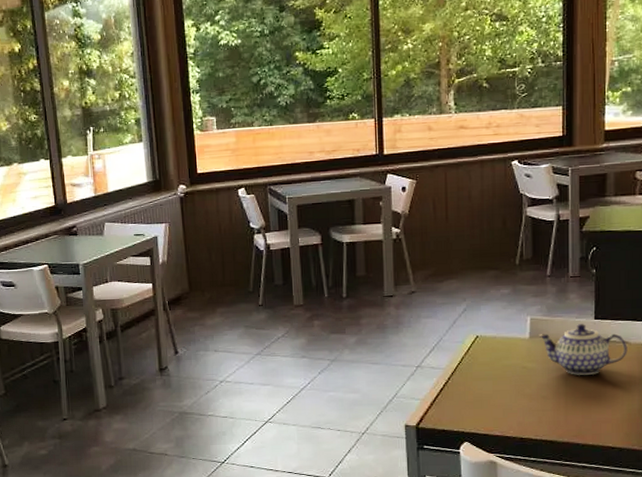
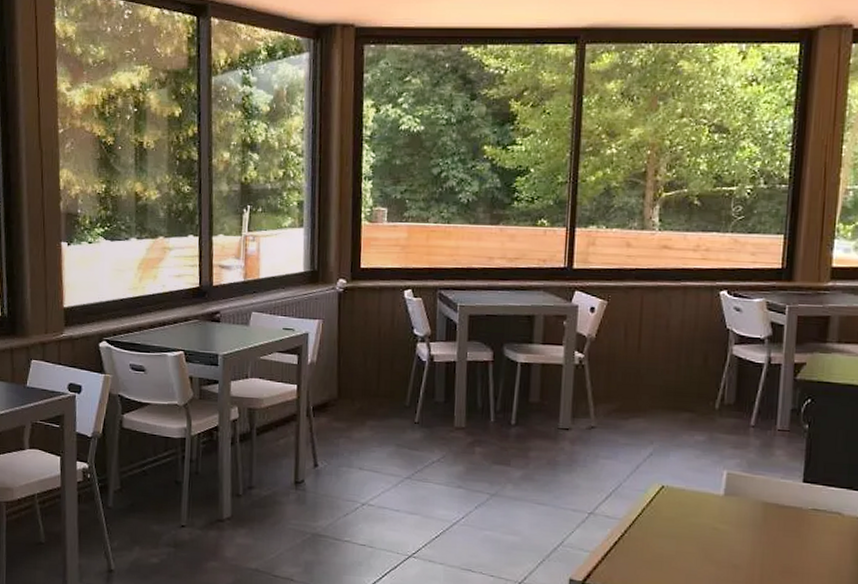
teapot: present [538,324,628,375] -> none [735,486,840,547]

